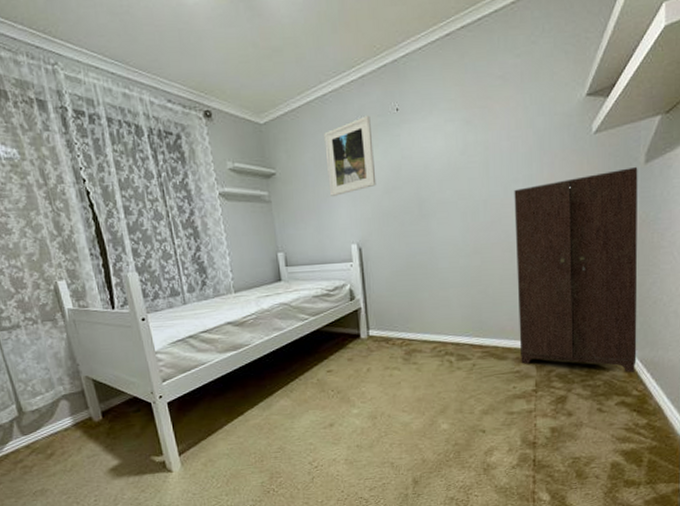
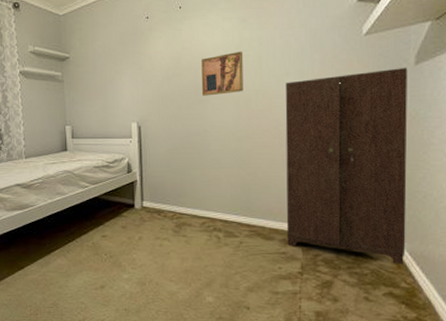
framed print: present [324,115,377,196] -> none [114,11,158,79]
wall art: none [424,157,470,210] -> present [201,51,243,96]

